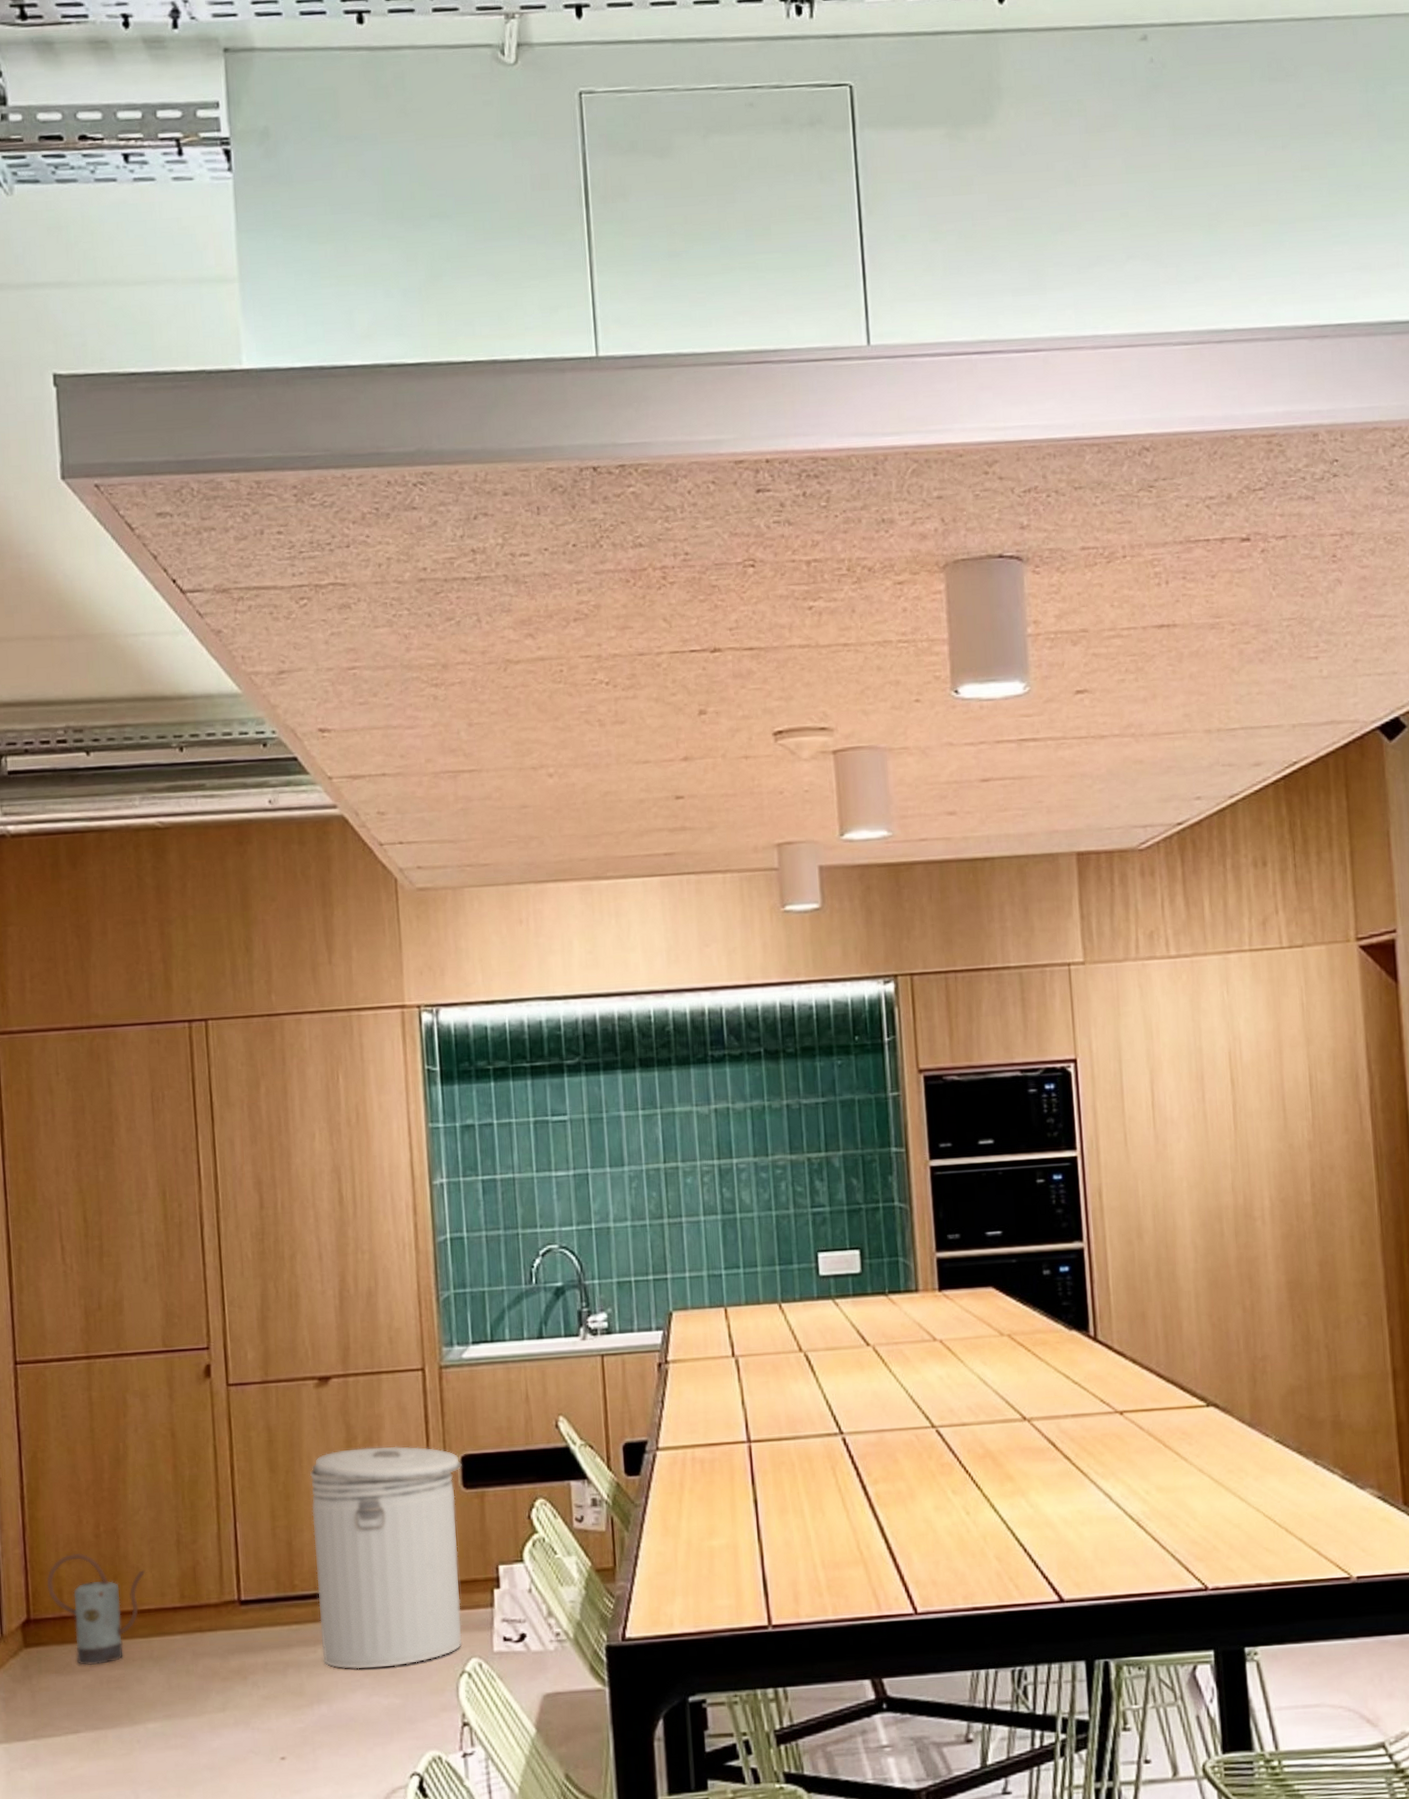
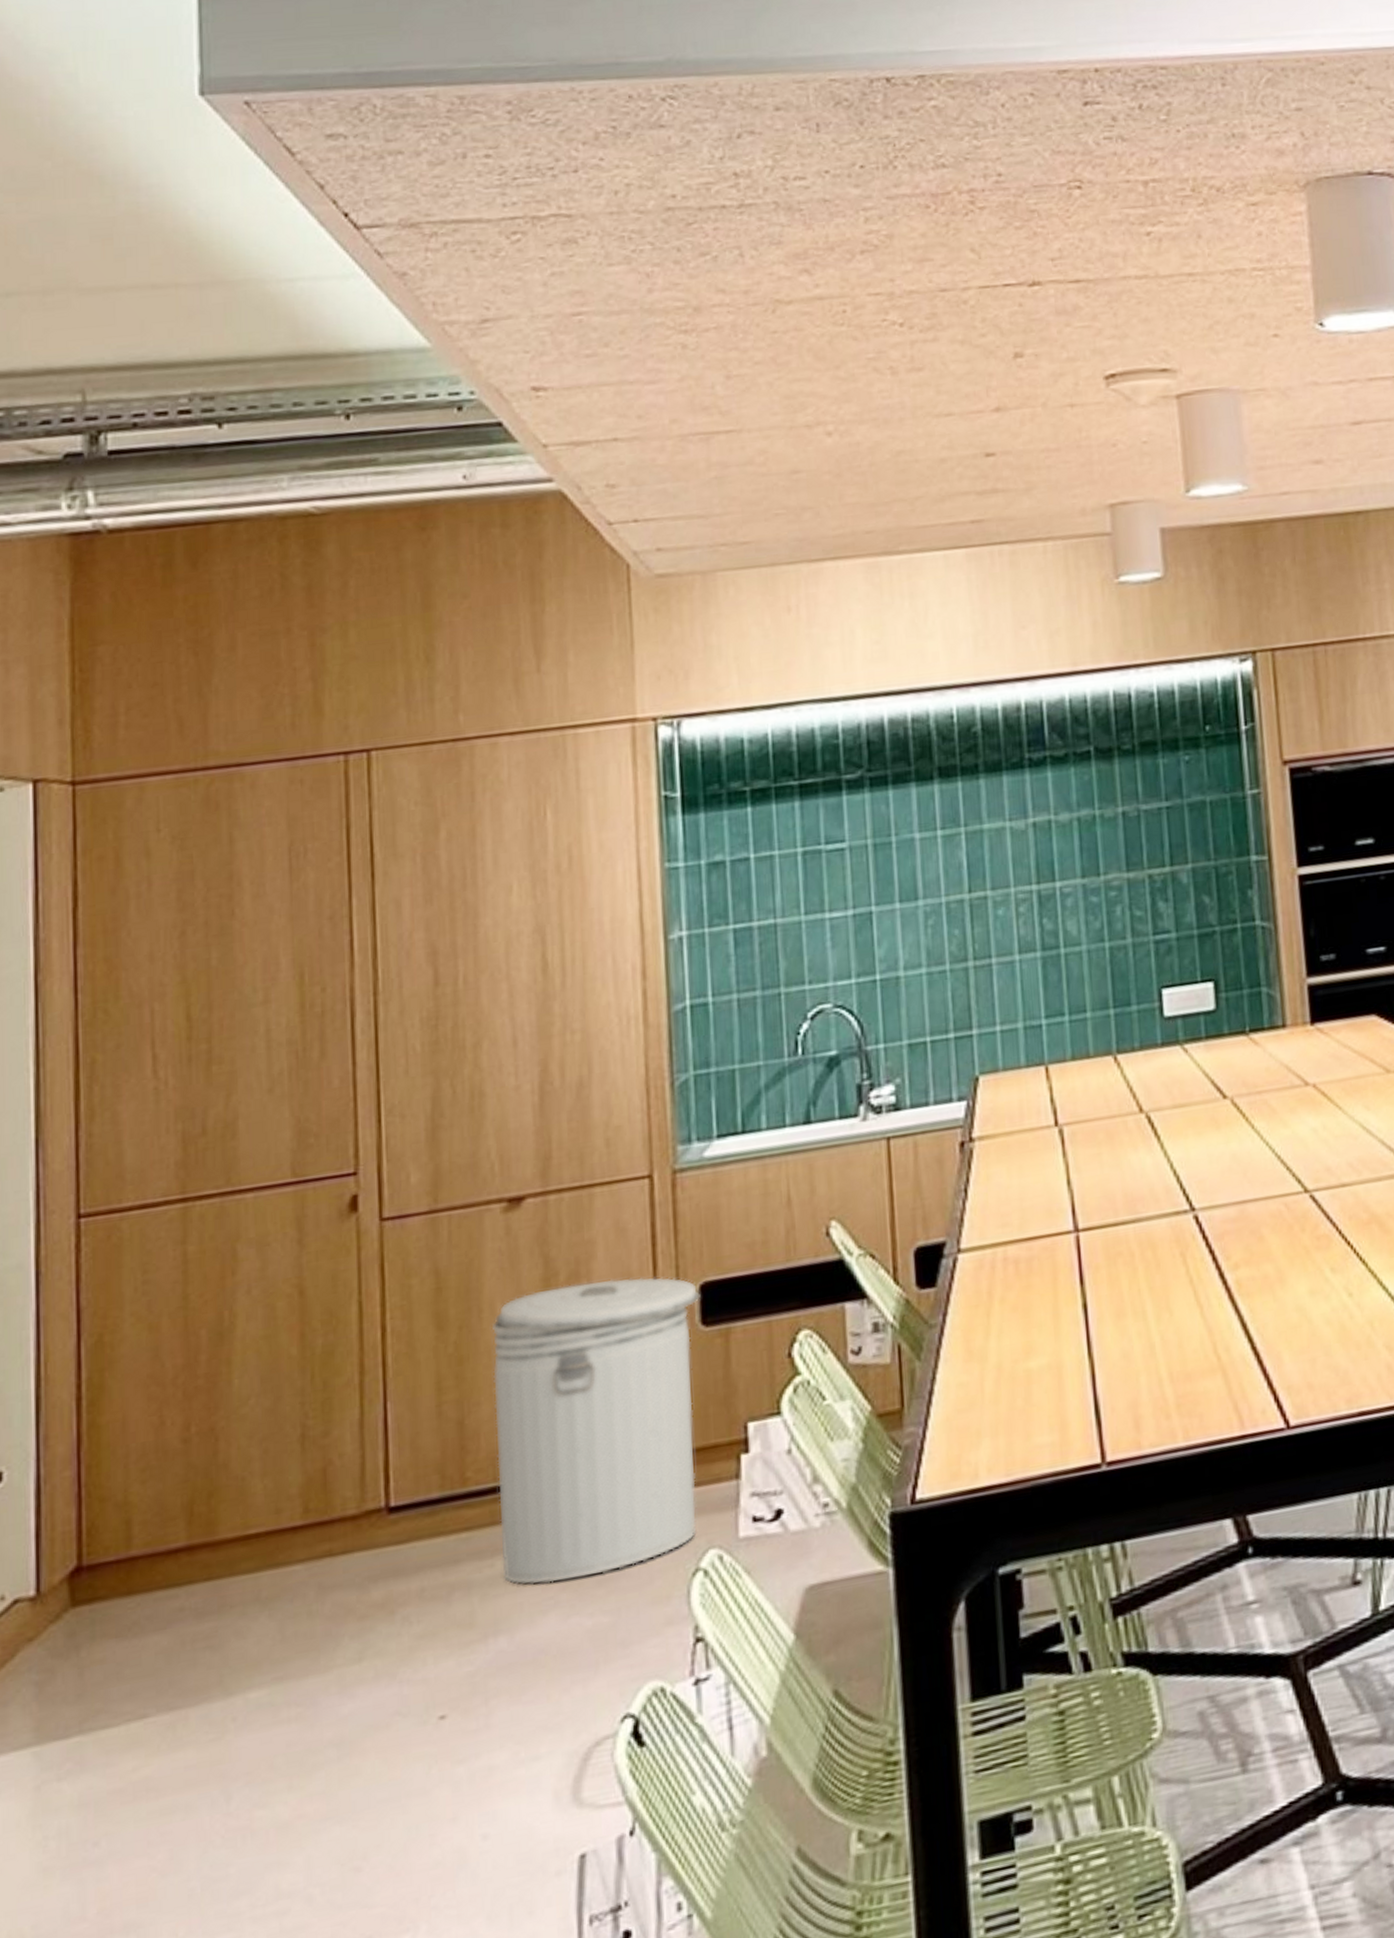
watering can: present [46,1553,146,1666] -> none [109,1466,254,1623]

